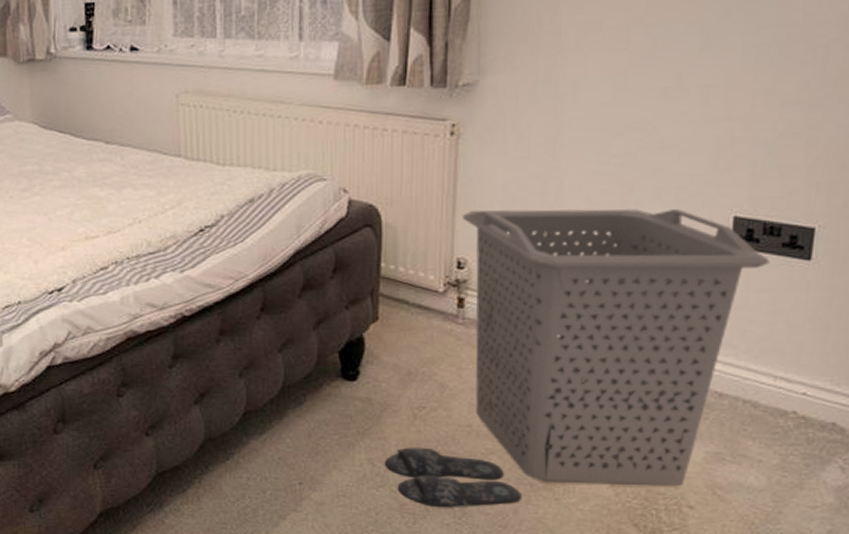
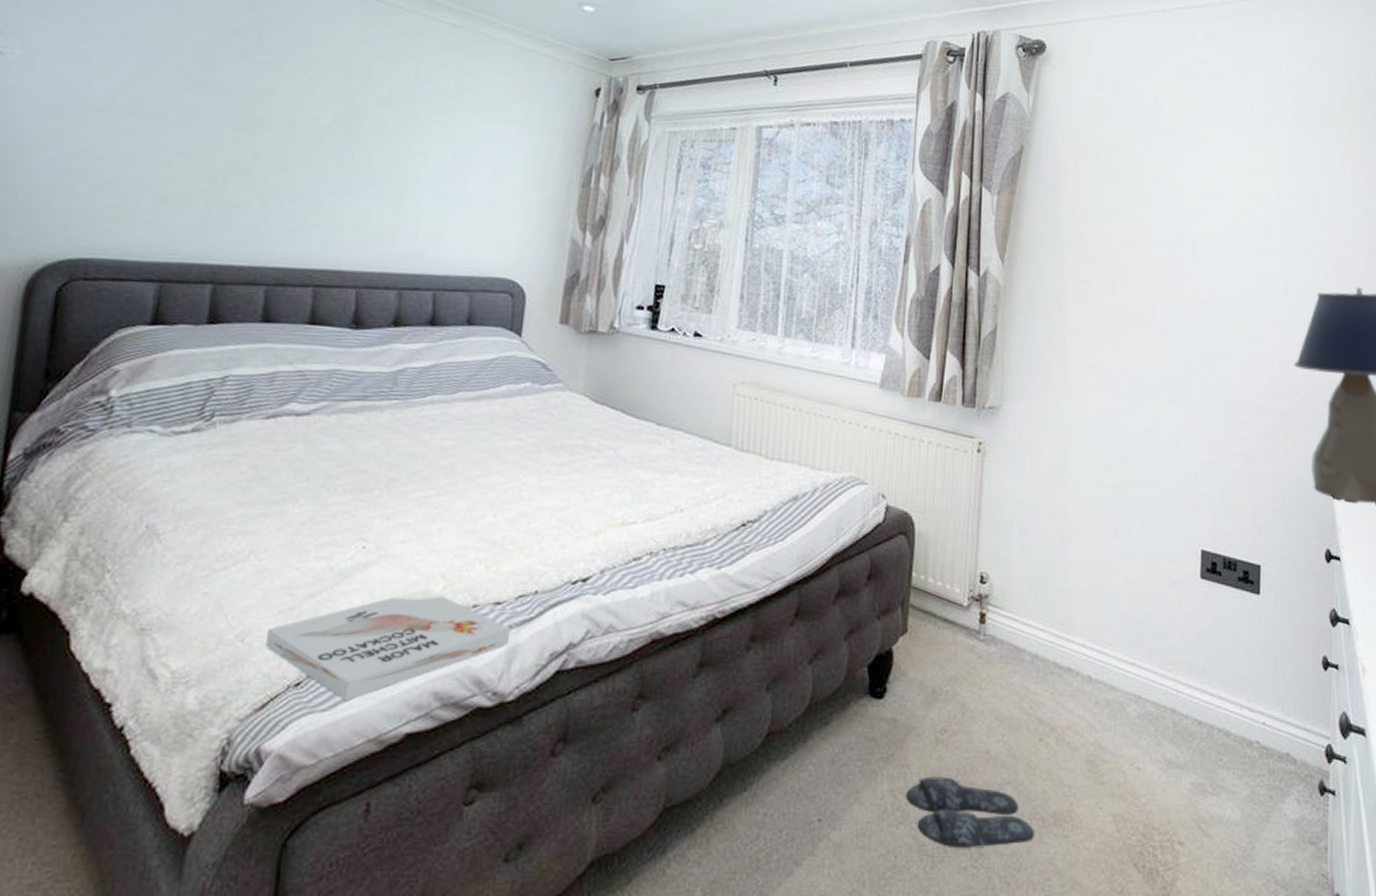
laundry basket: present [461,209,770,487] -> none [985,525,1230,821]

